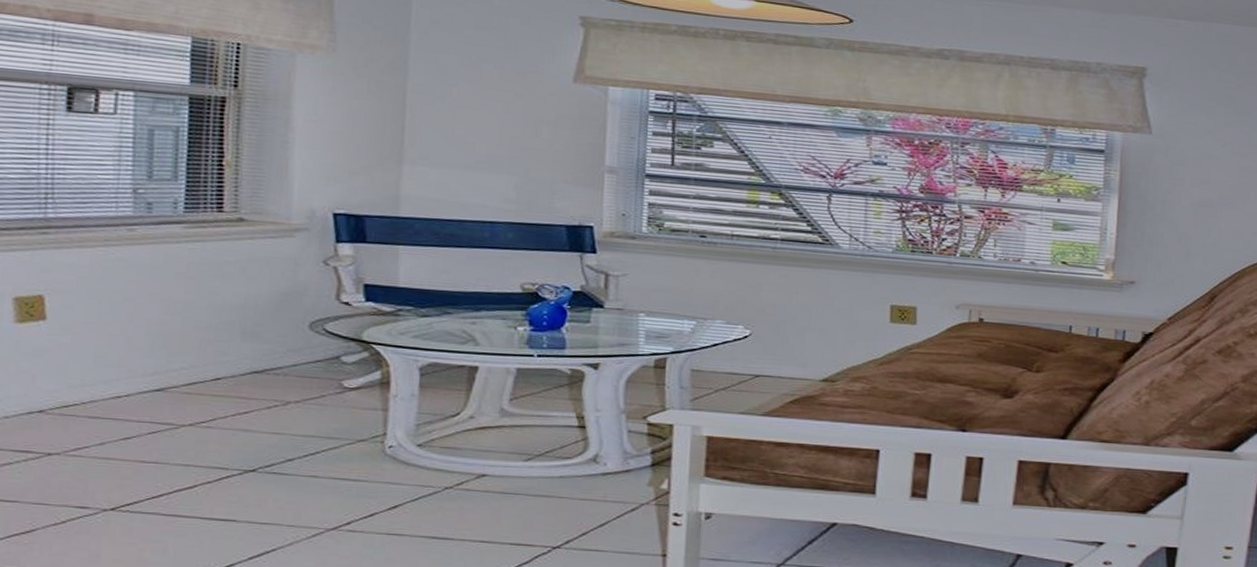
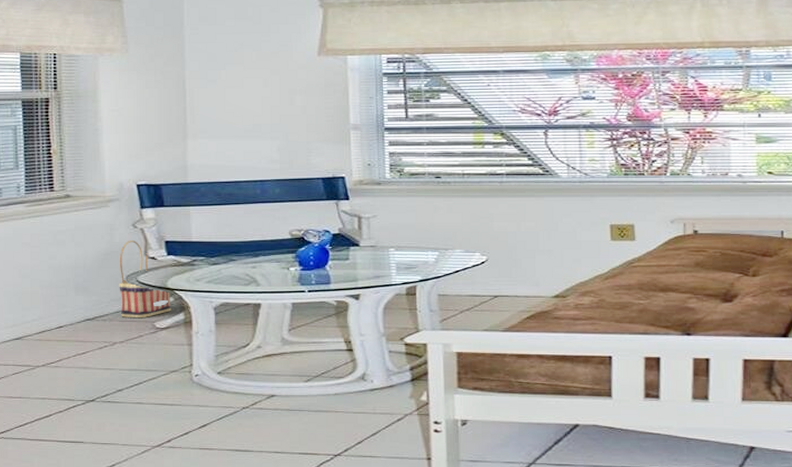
basket: none [299,279,366,375] -> present [119,240,171,319]

